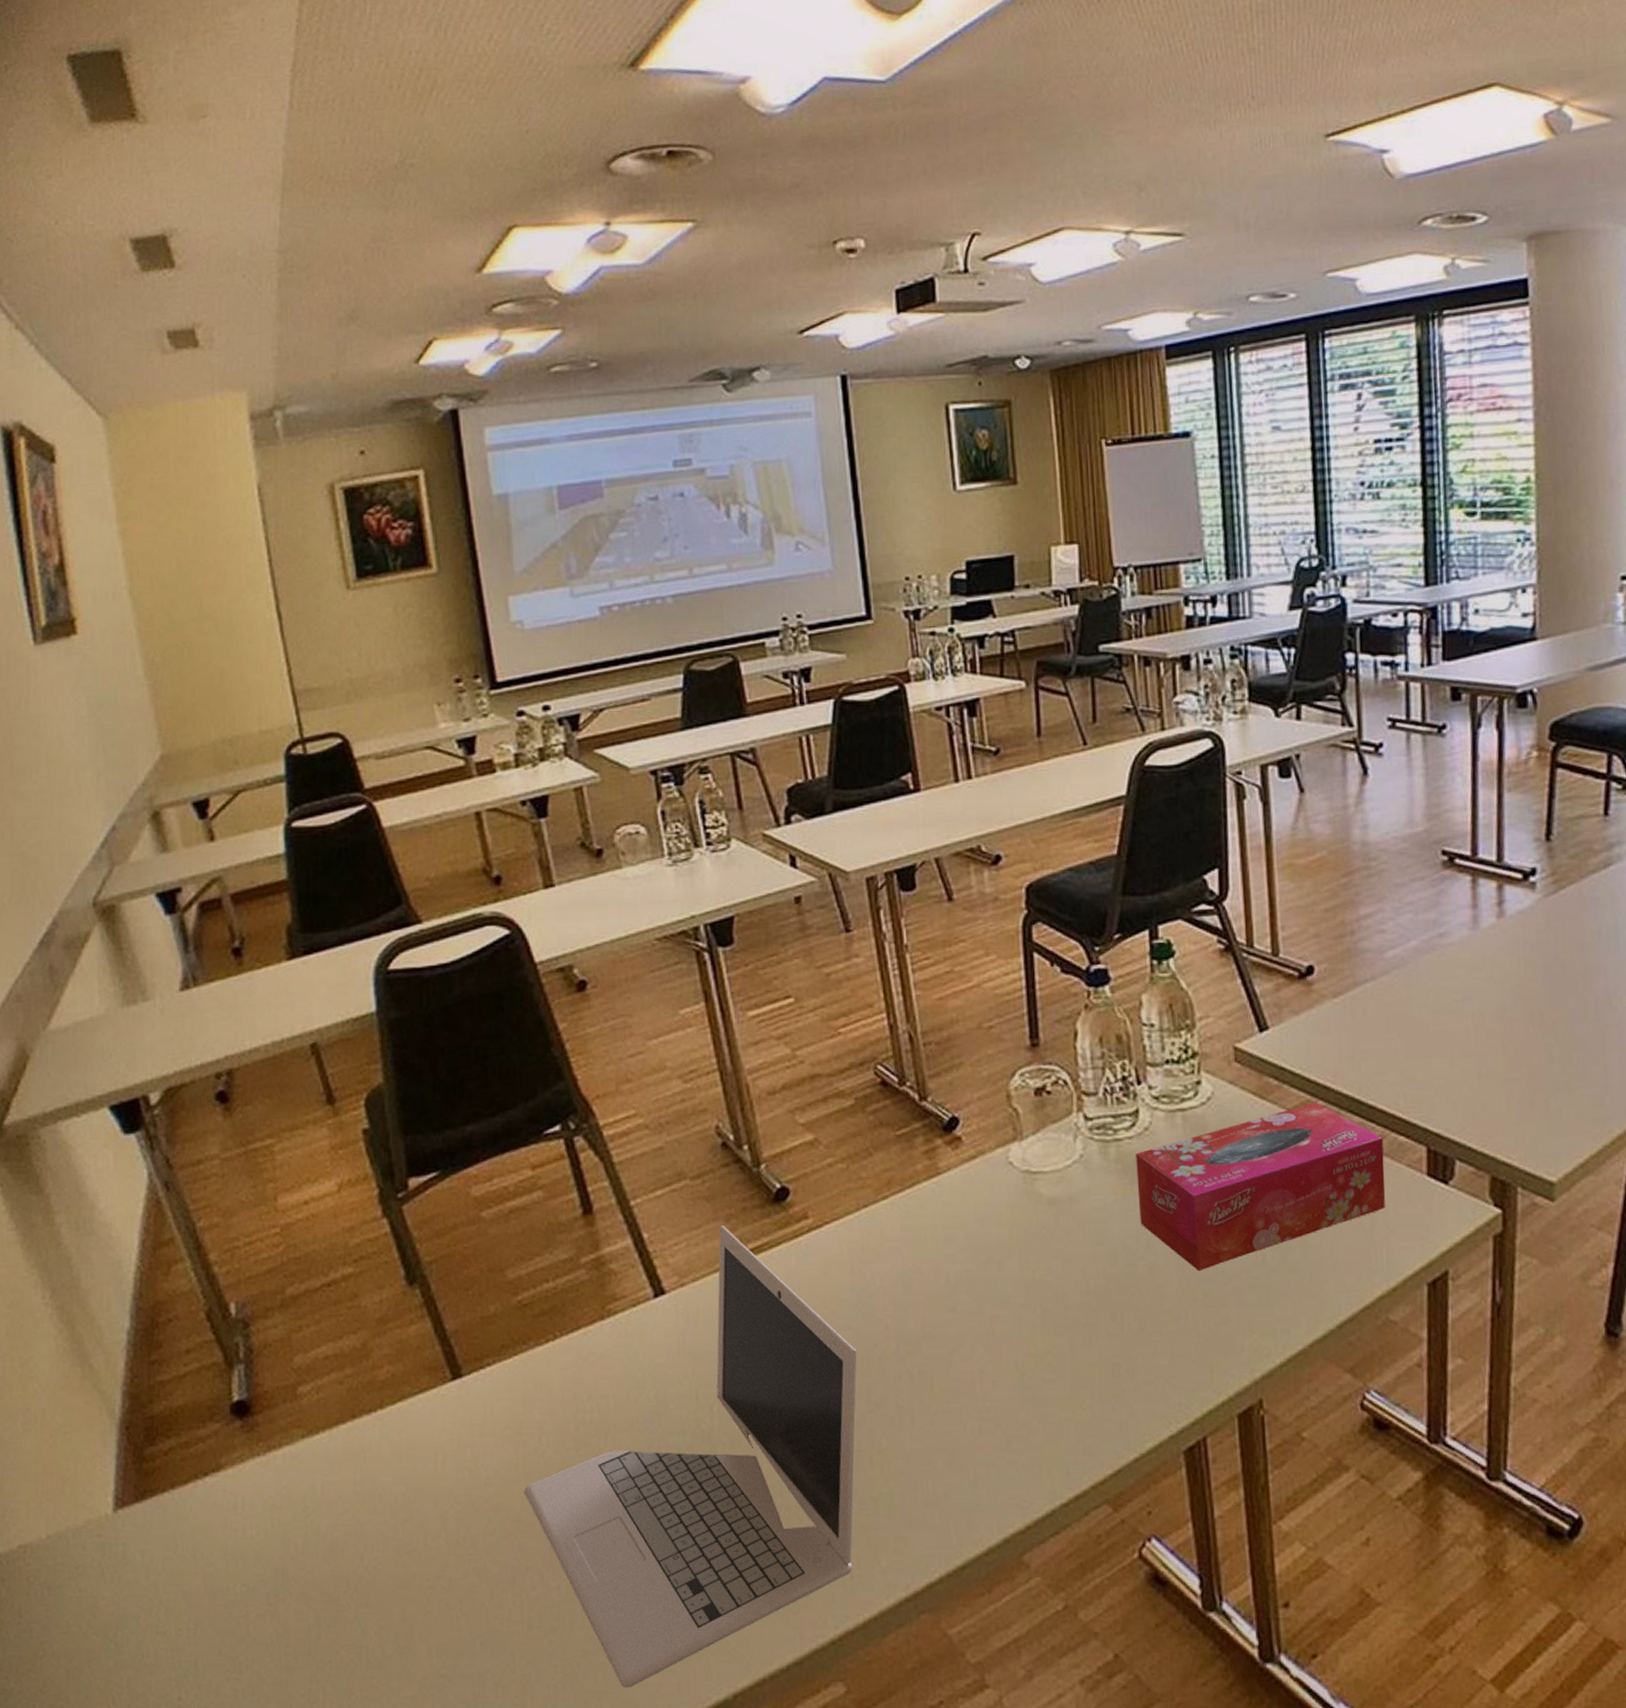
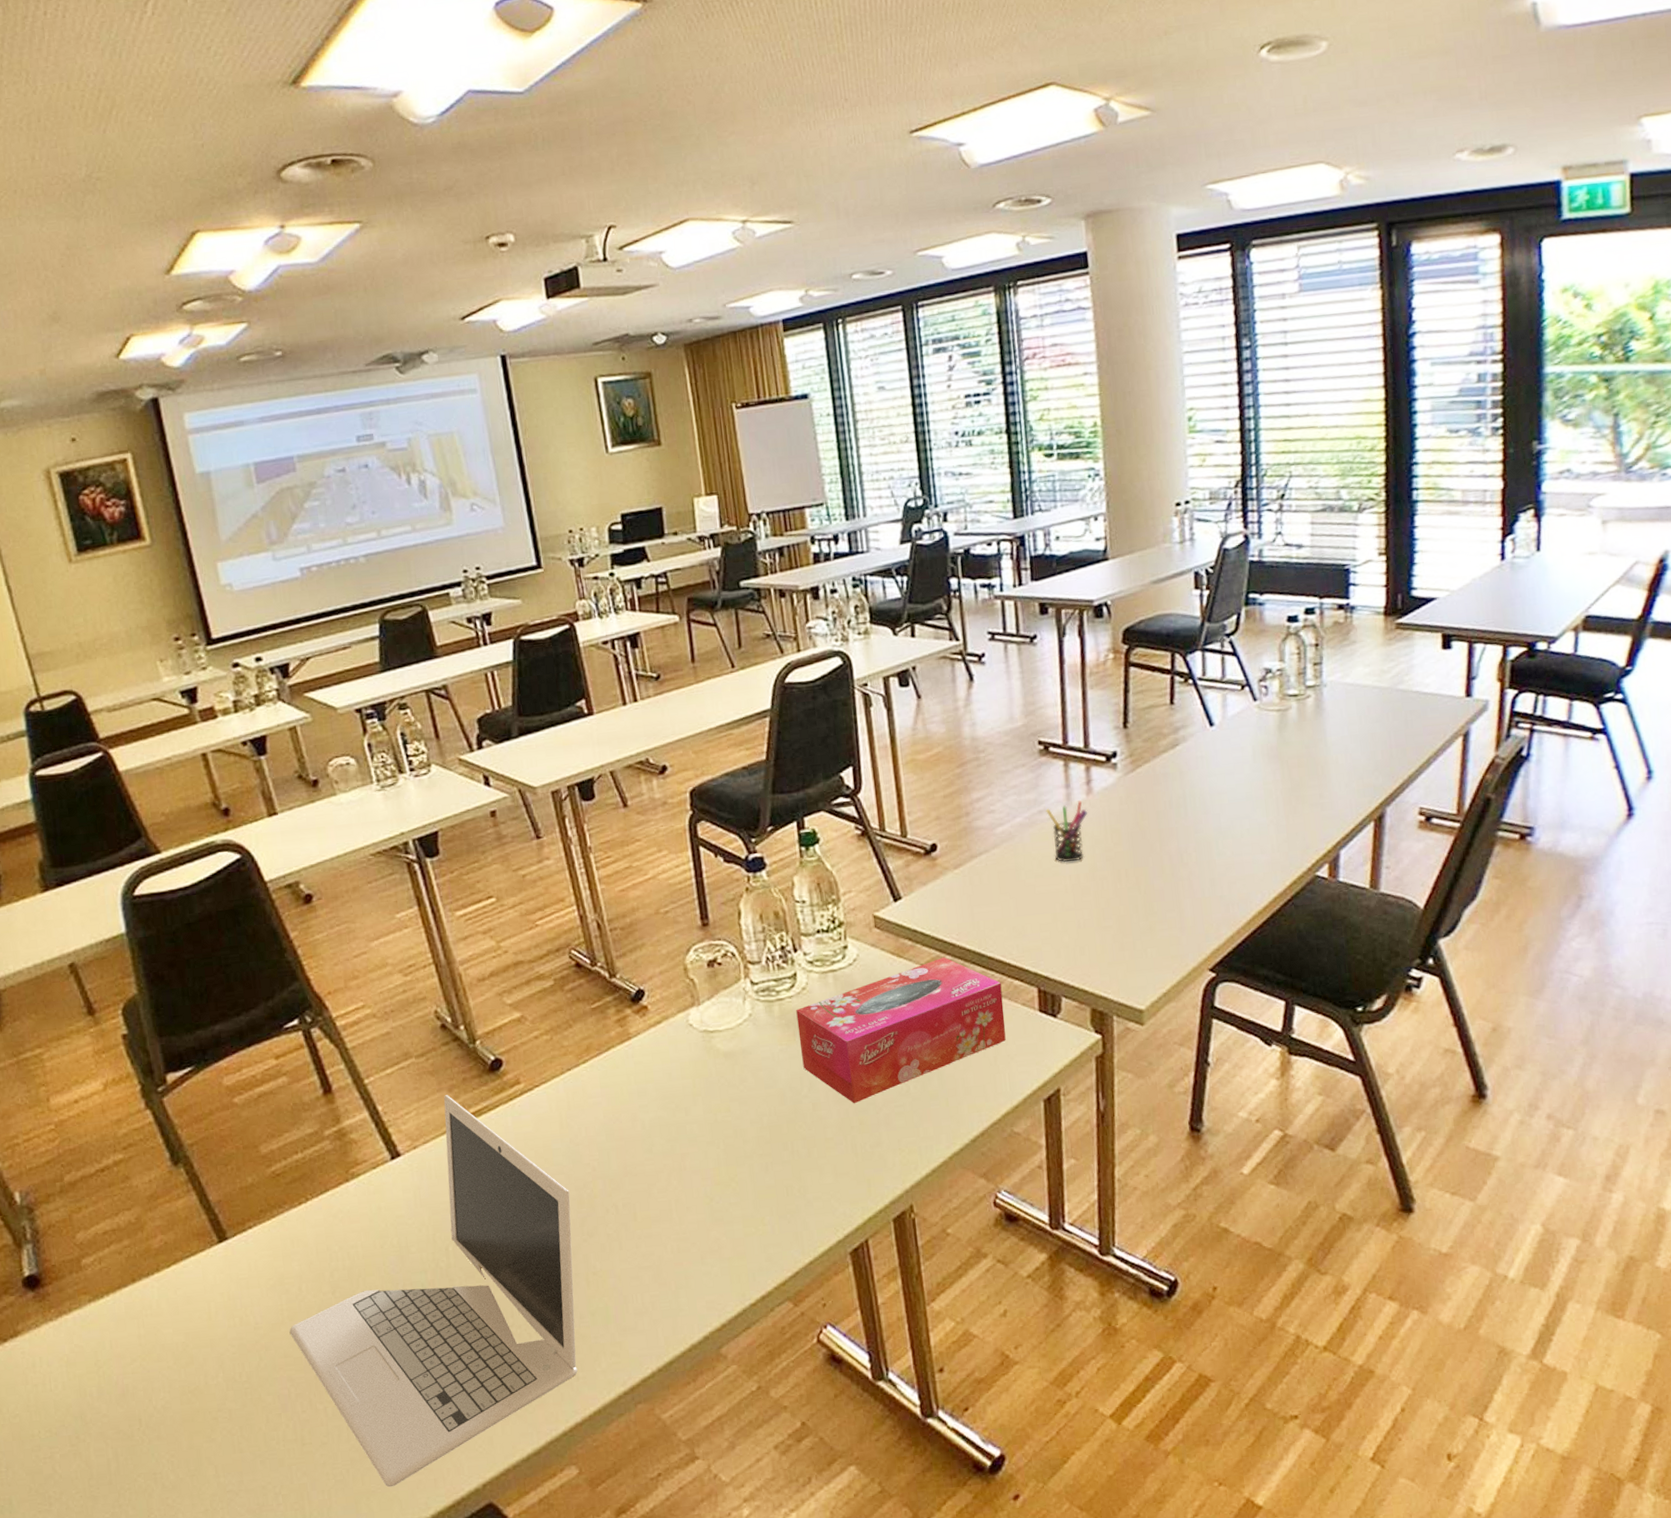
pen holder: none [1447,924,1498,998] -> present [1046,800,1088,863]

